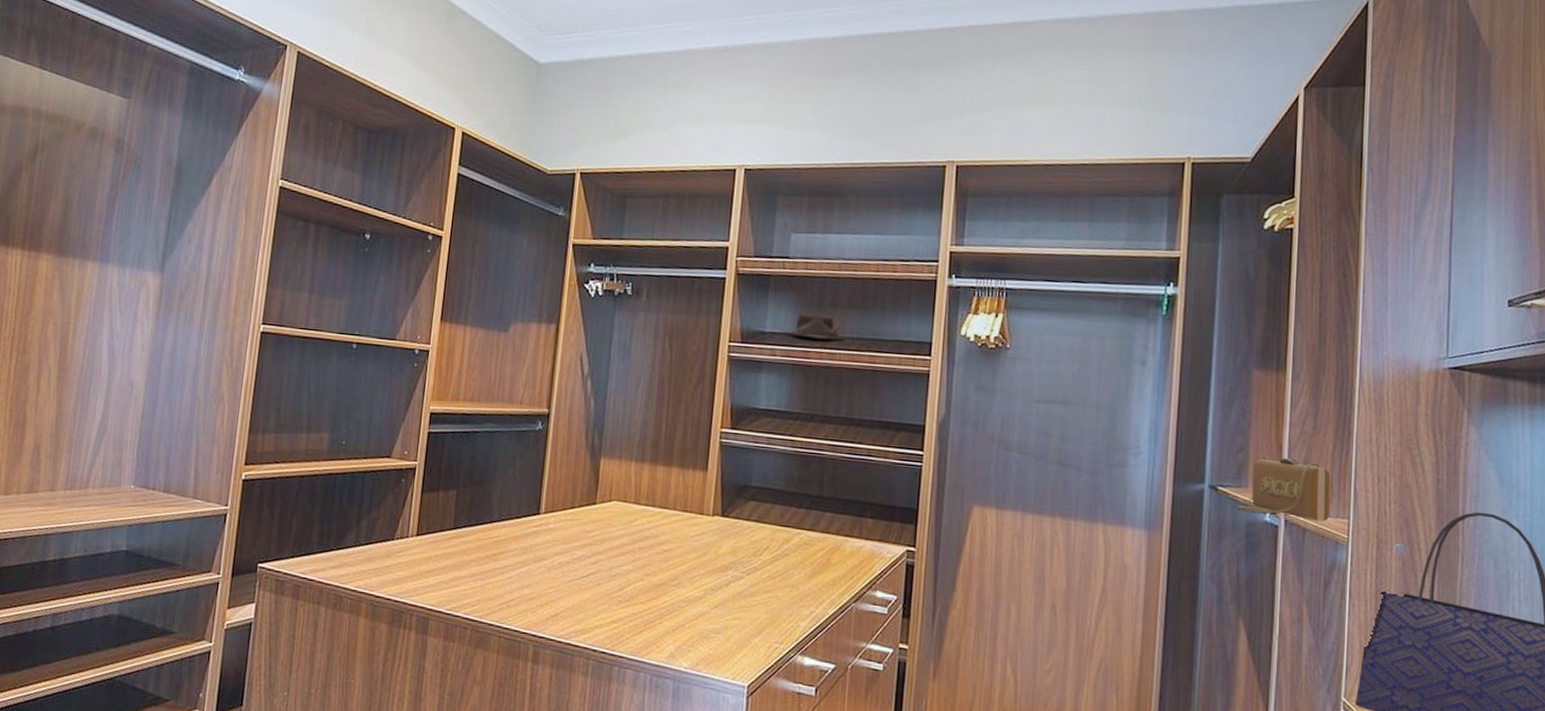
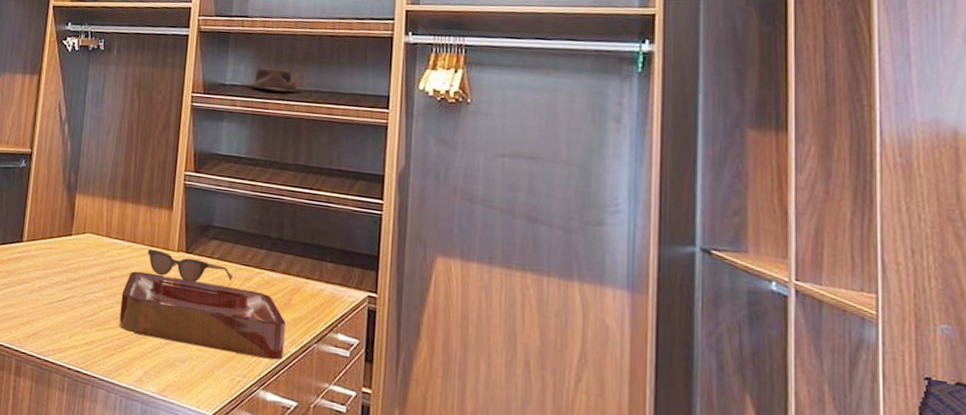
decorative tray: none [649,539,824,623] -> present [119,271,286,360]
sunglasses: none [680,514,770,548] -> present [148,248,232,283]
handbag: present [1237,455,1331,522] -> none [736,220,851,295]

